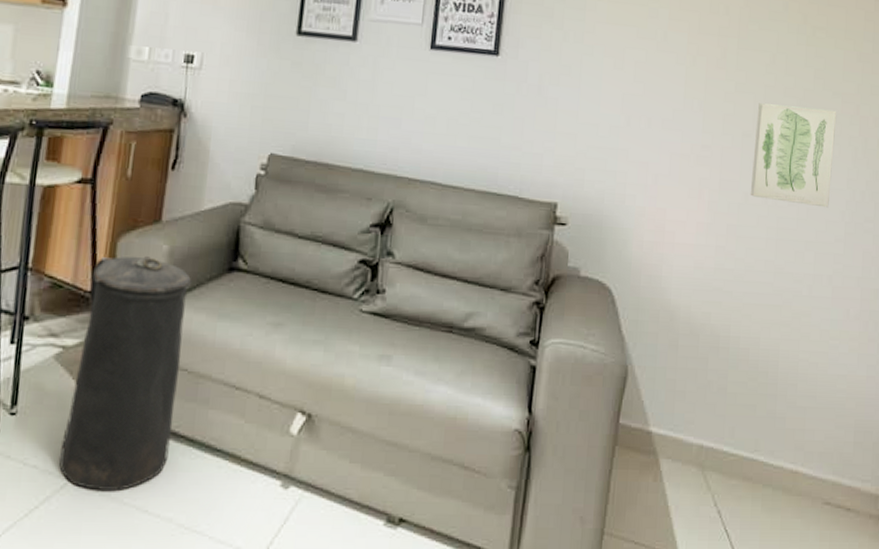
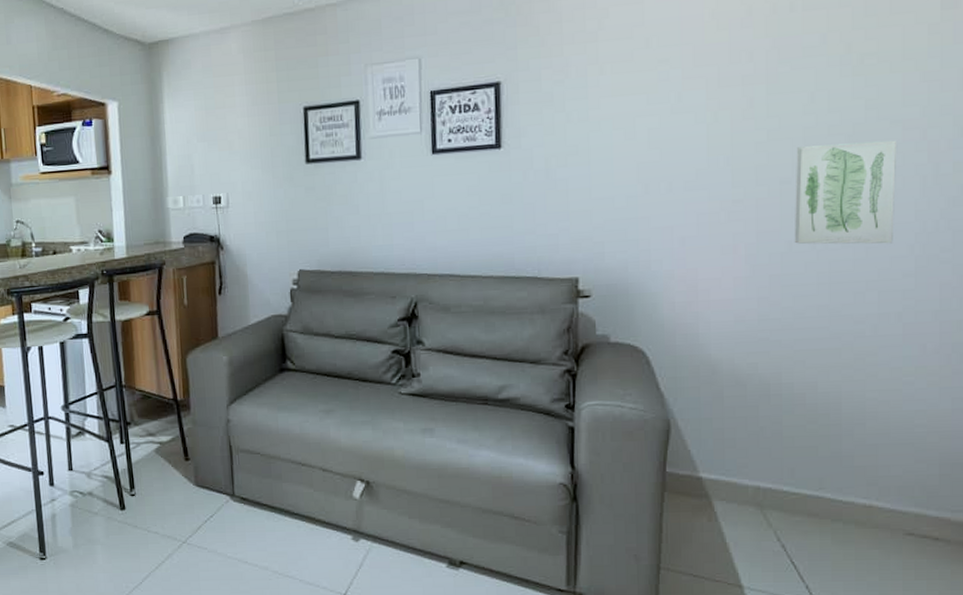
trash can: present [59,256,192,492] -> none [171,367,256,549]

